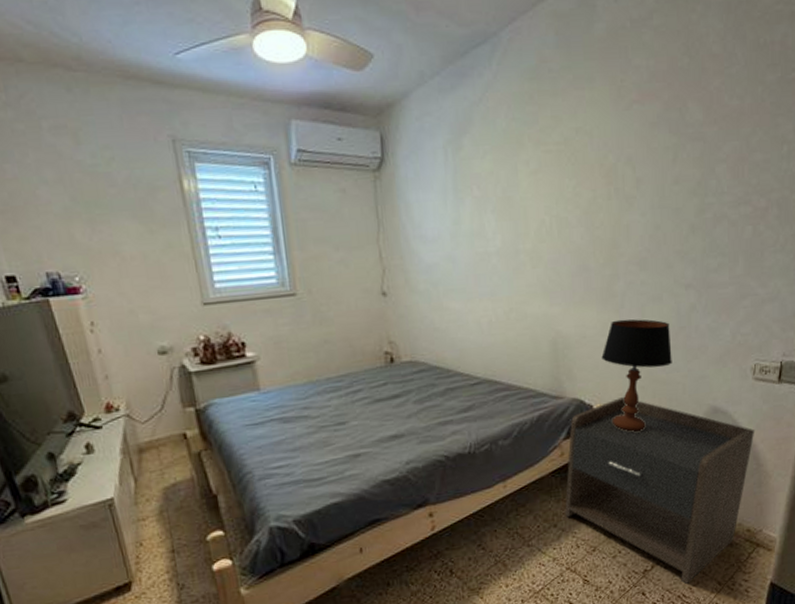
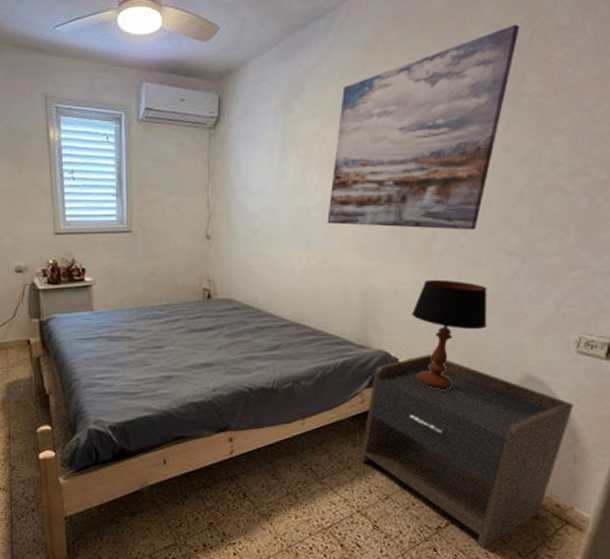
wall art: none [509,51,678,270] -> present [327,24,520,230]

